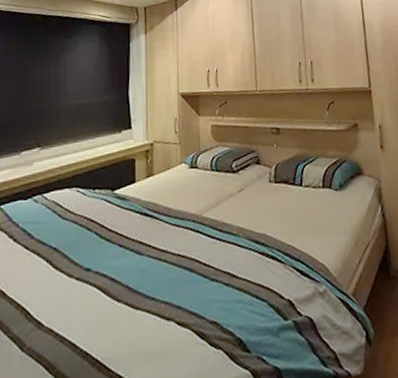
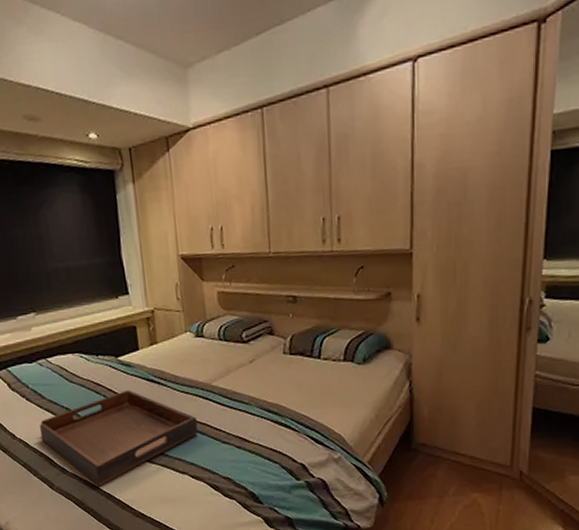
serving tray: none [21,225,187,343] -> present [39,390,198,487]

